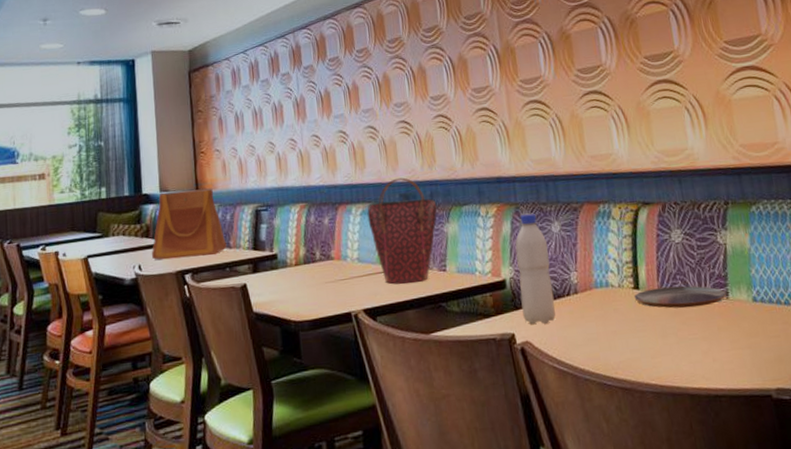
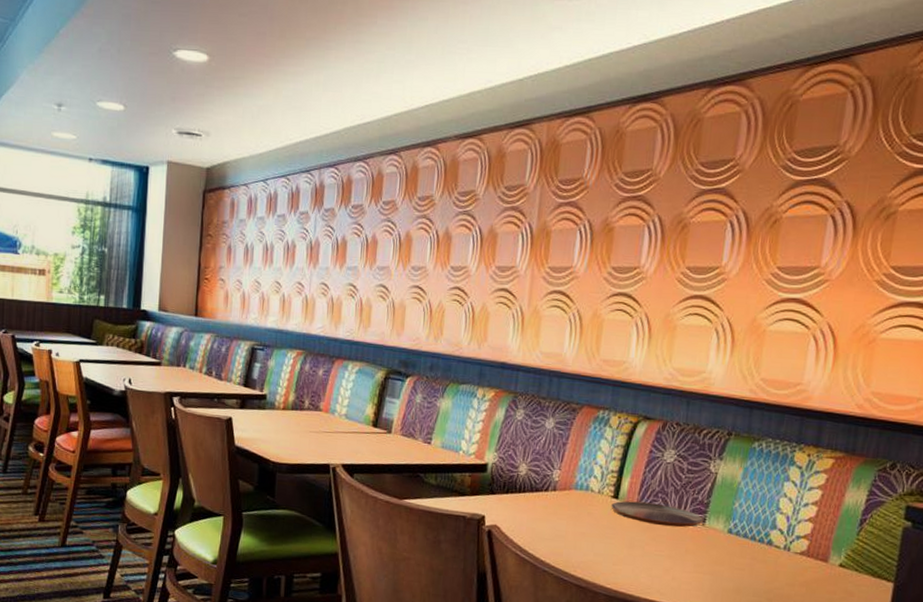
tote bag: present [151,188,227,260] -> none [142,312,218,383]
handbag: present [367,177,437,285] -> none [362,343,435,450]
water bottle: present [515,213,556,325] -> none [497,404,538,513]

